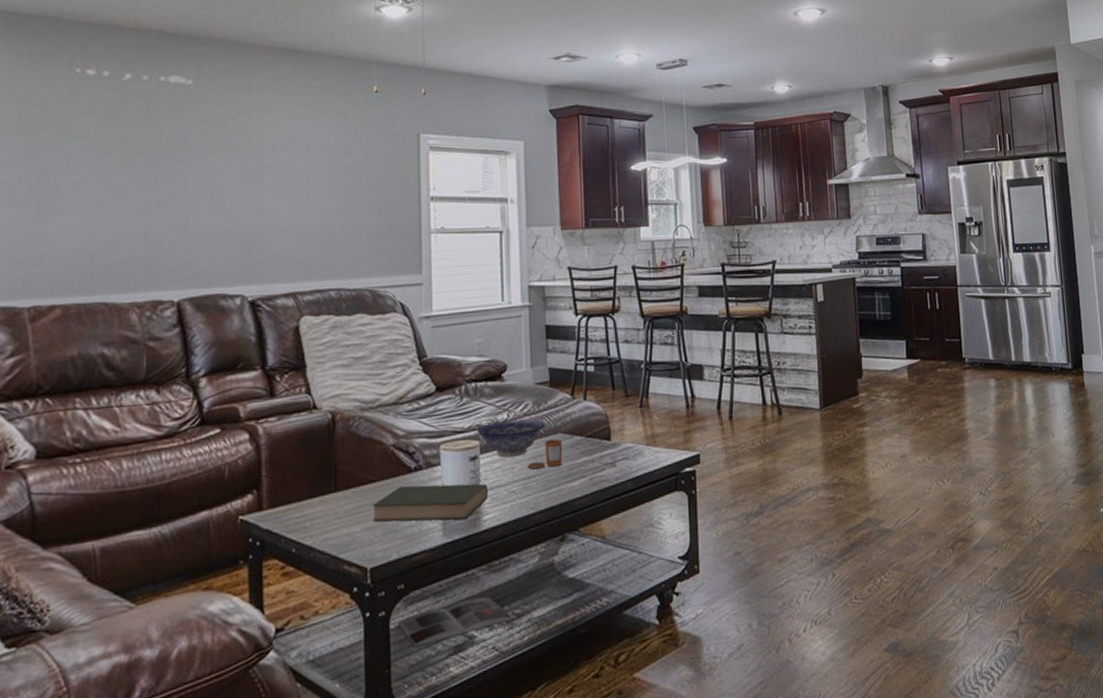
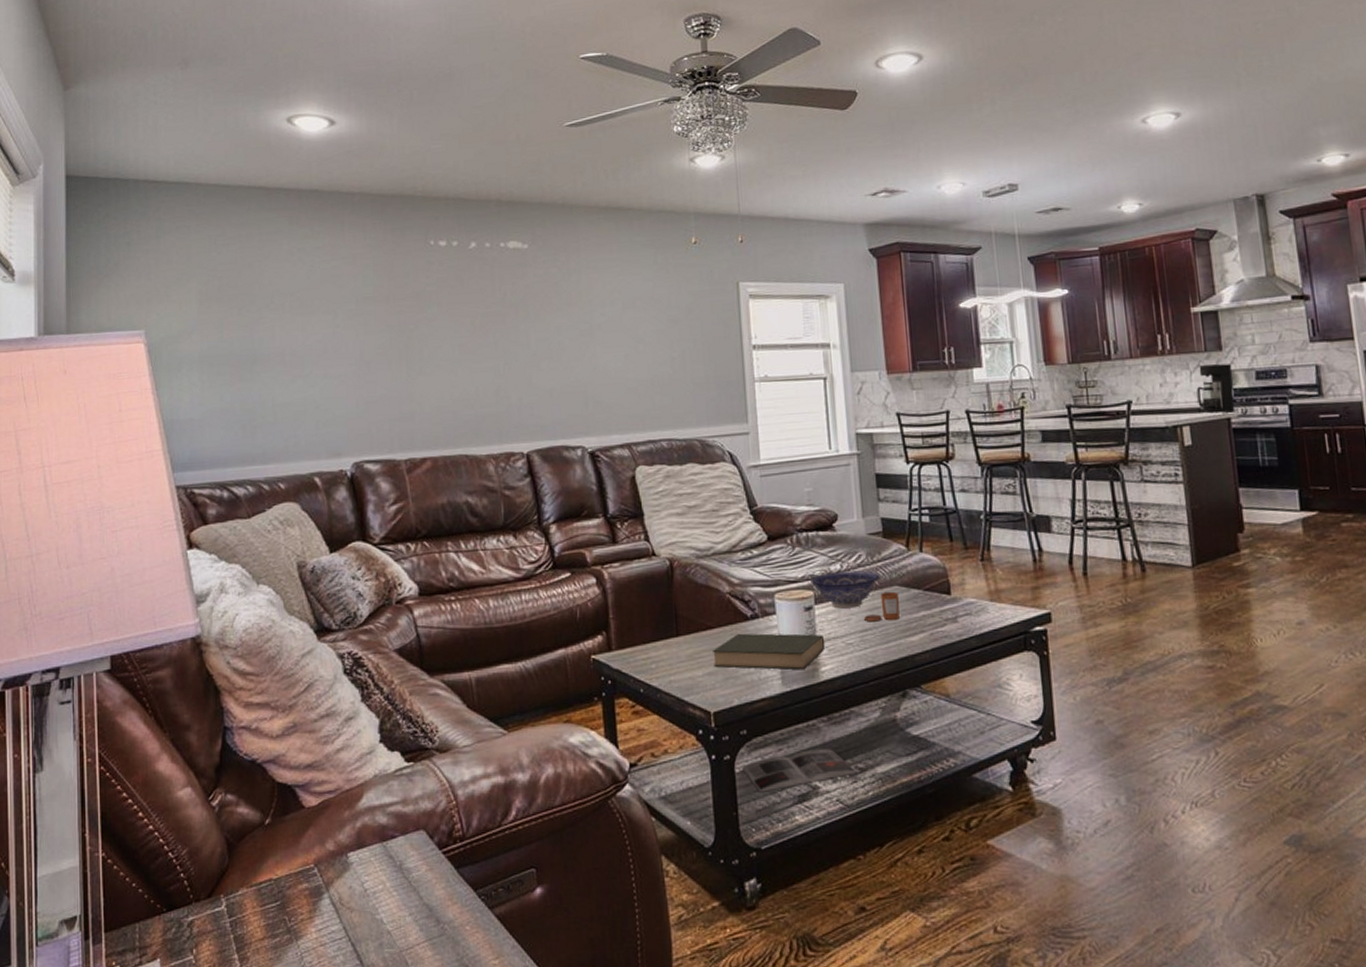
coffee maker: none [829,230,859,274] -> present [1196,364,1236,414]

